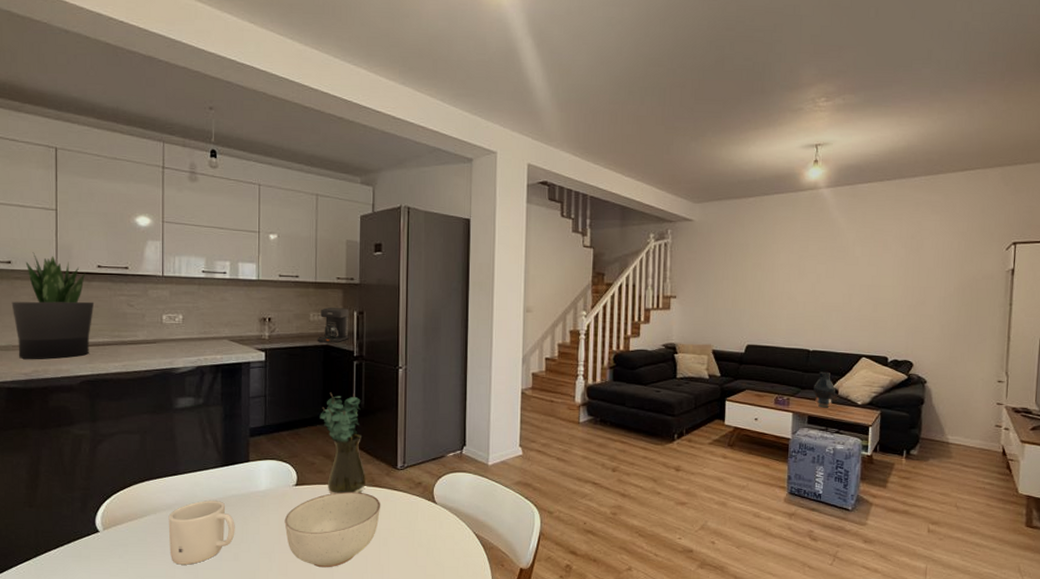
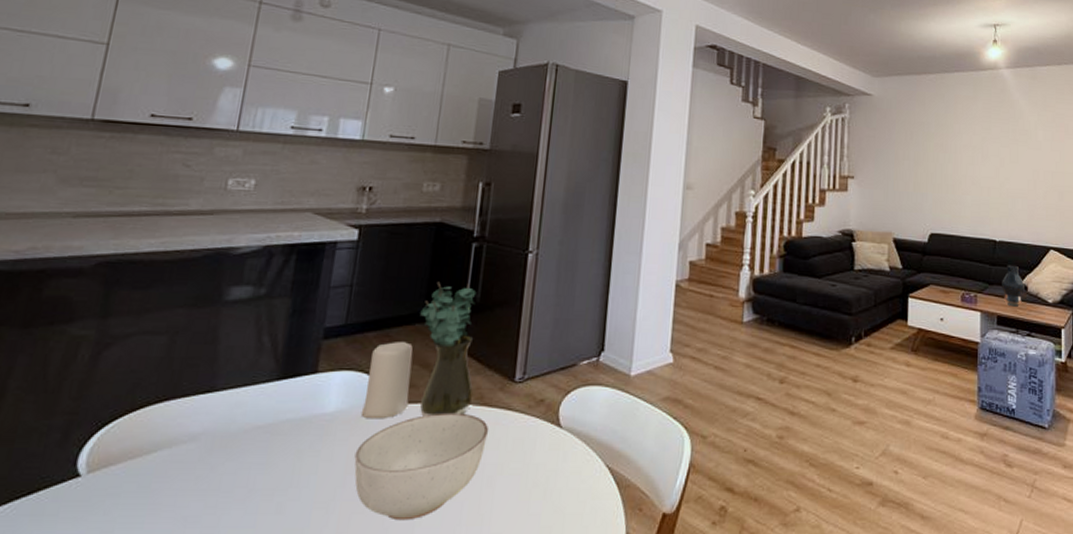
planter: present [11,252,95,360] -> none [11,94,137,233]
mug: present [168,500,235,565] -> none [181,428,285,522]
candle: none [285,439,319,496] -> present [360,342,414,419]
coffee maker: present [317,307,349,343] -> none [428,175,474,220]

